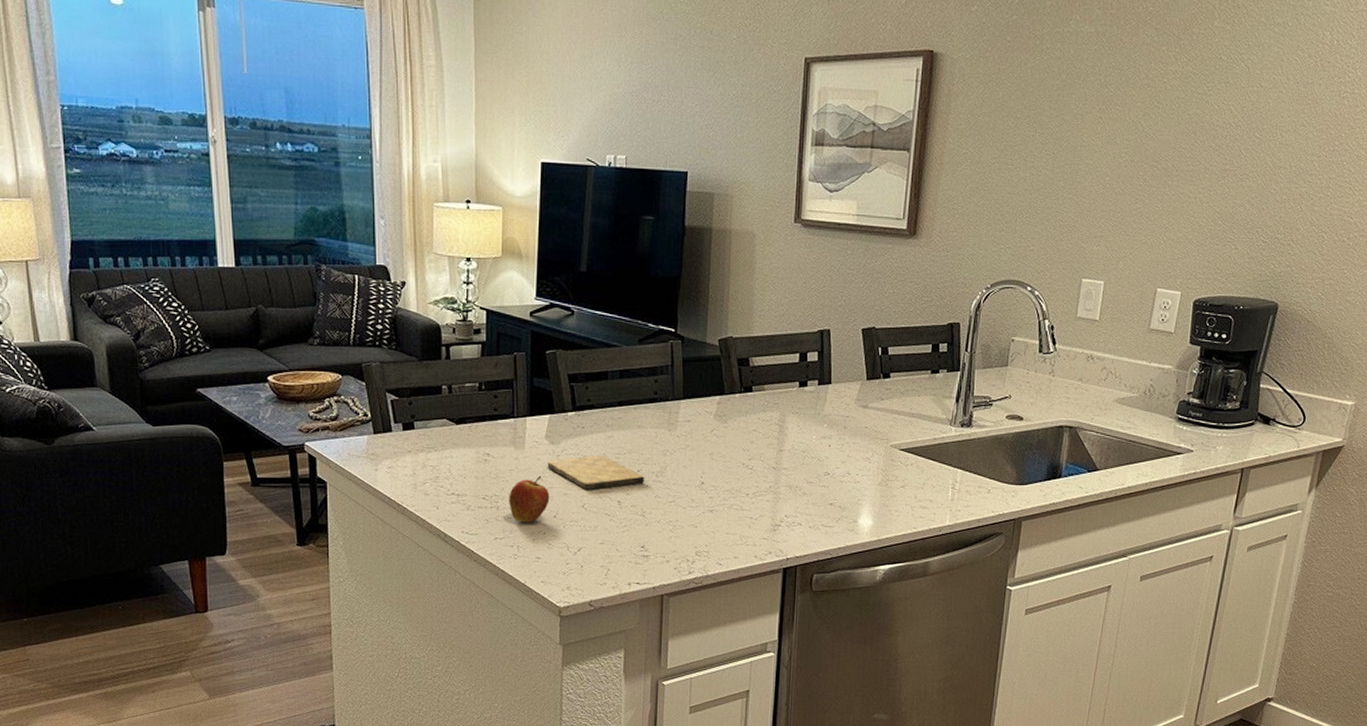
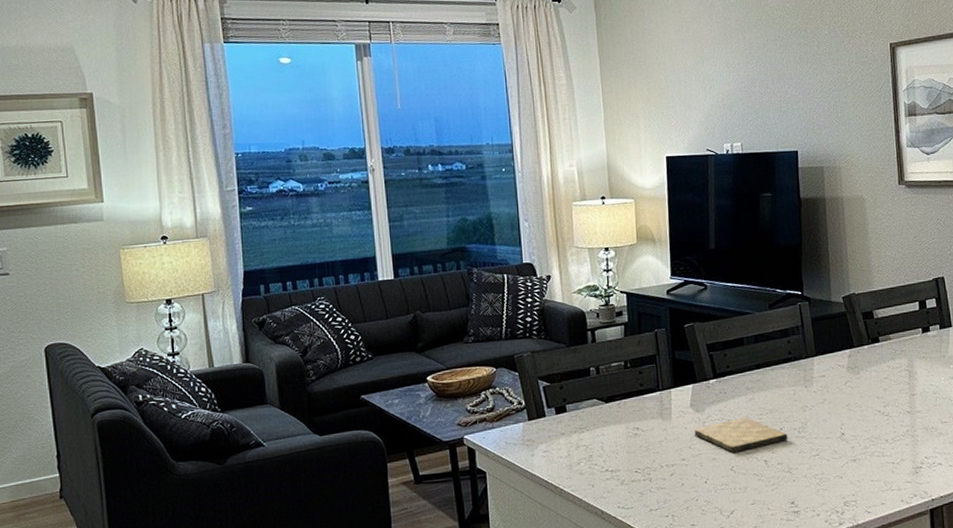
fruit: present [509,475,550,523] -> none [660,443,699,492]

